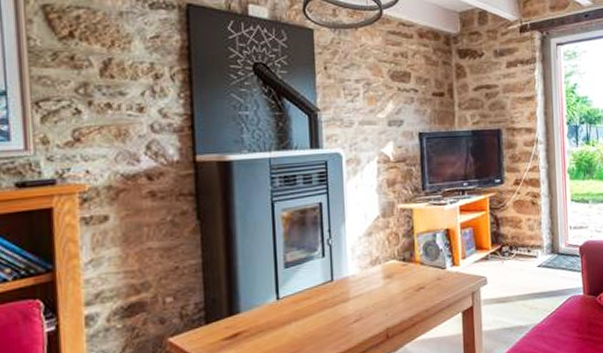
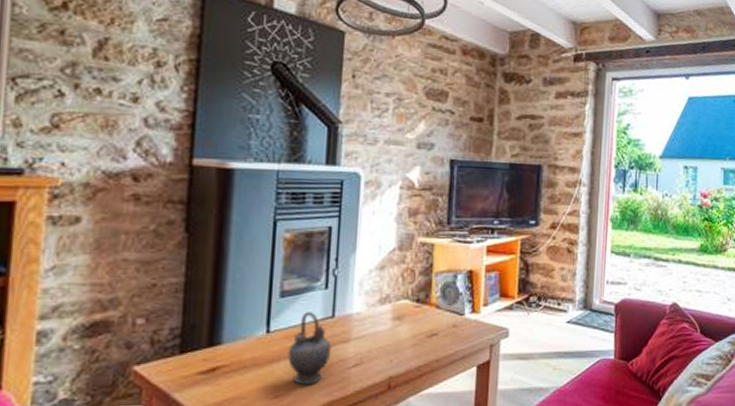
teapot: none [297,278,334,342] -> present [288,312,332,385]

